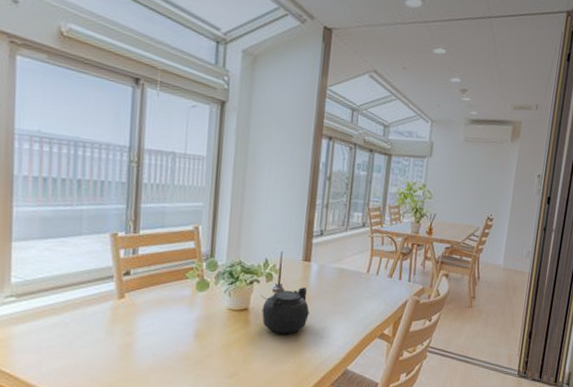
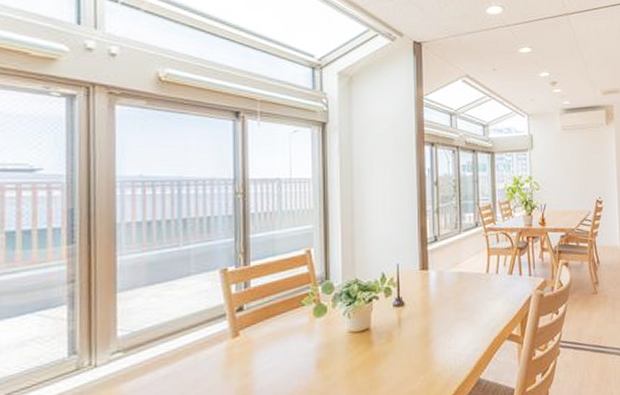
teapot: present [261,287,310,335] -> none [381,297,433,351]

